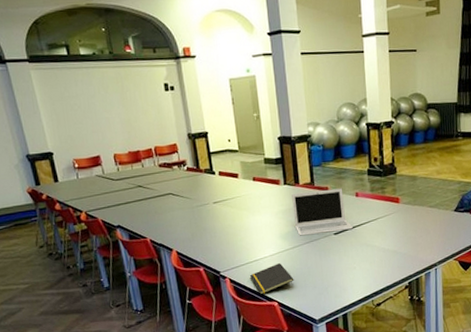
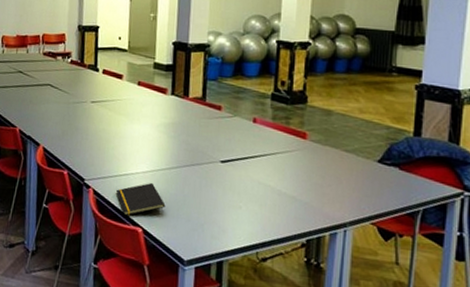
laptop: present [292,188,353,236] -> none [176,107,245,160]

